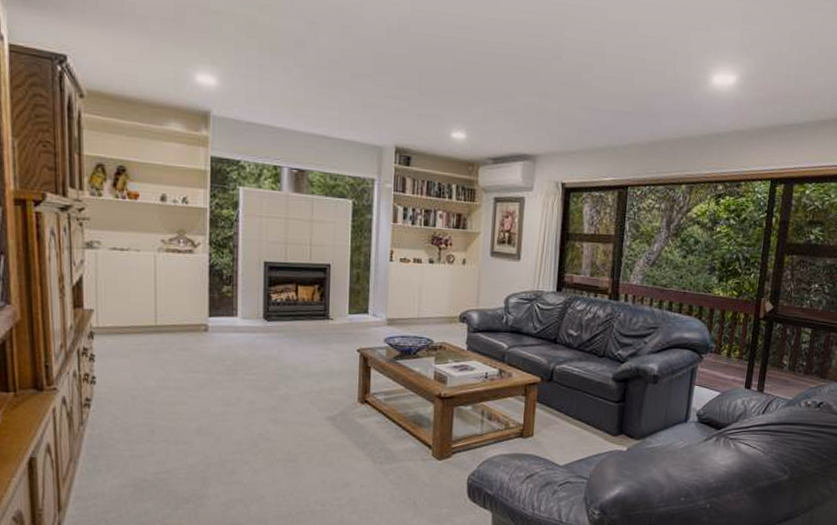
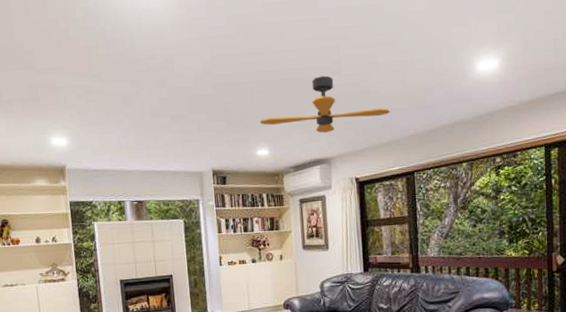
ceiling fan: none [459,57,612,125] -> present [259,75,391,133]

